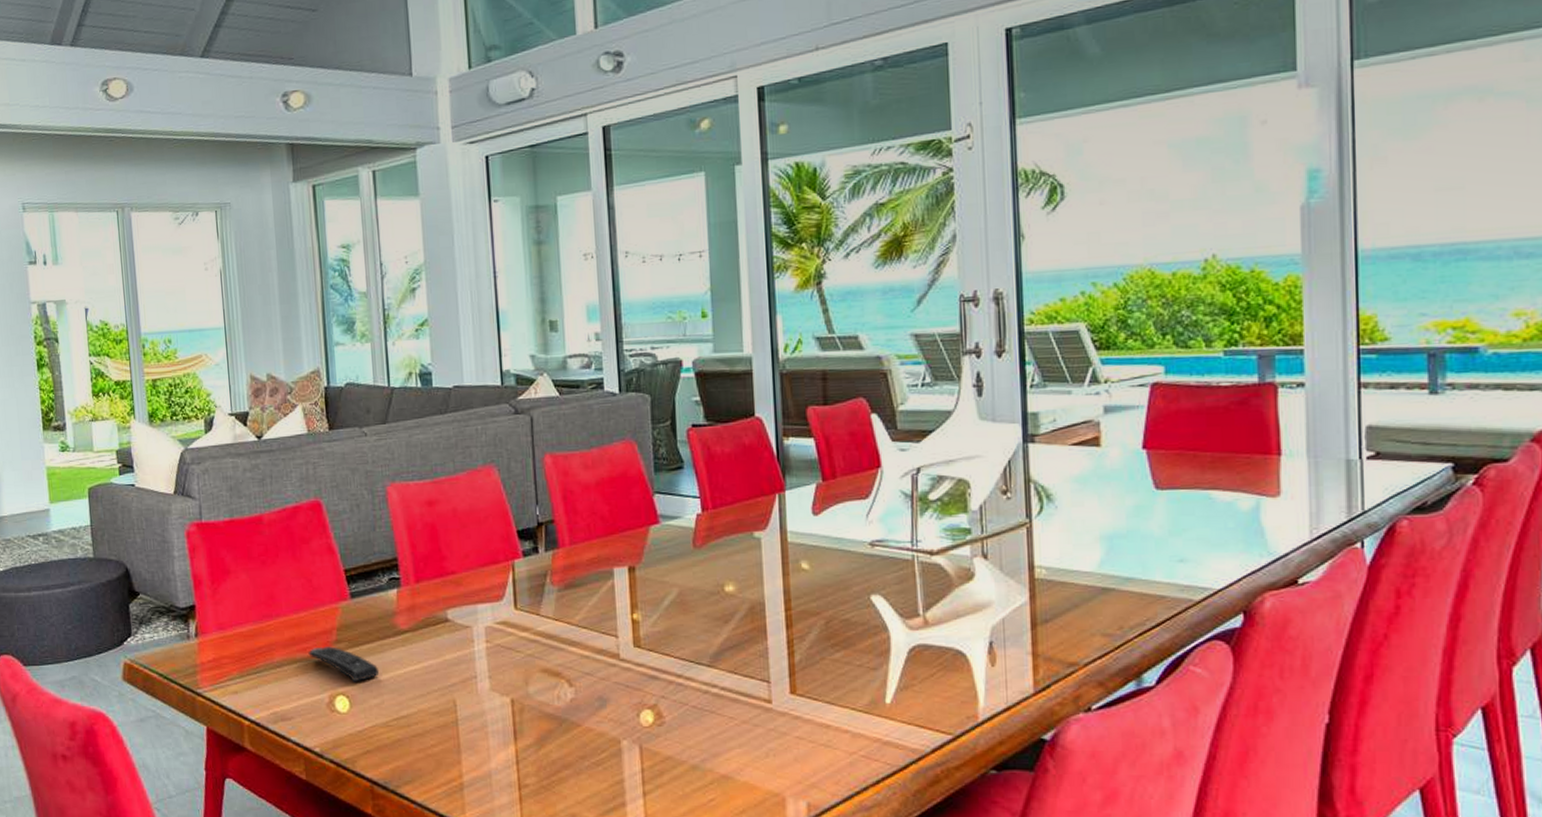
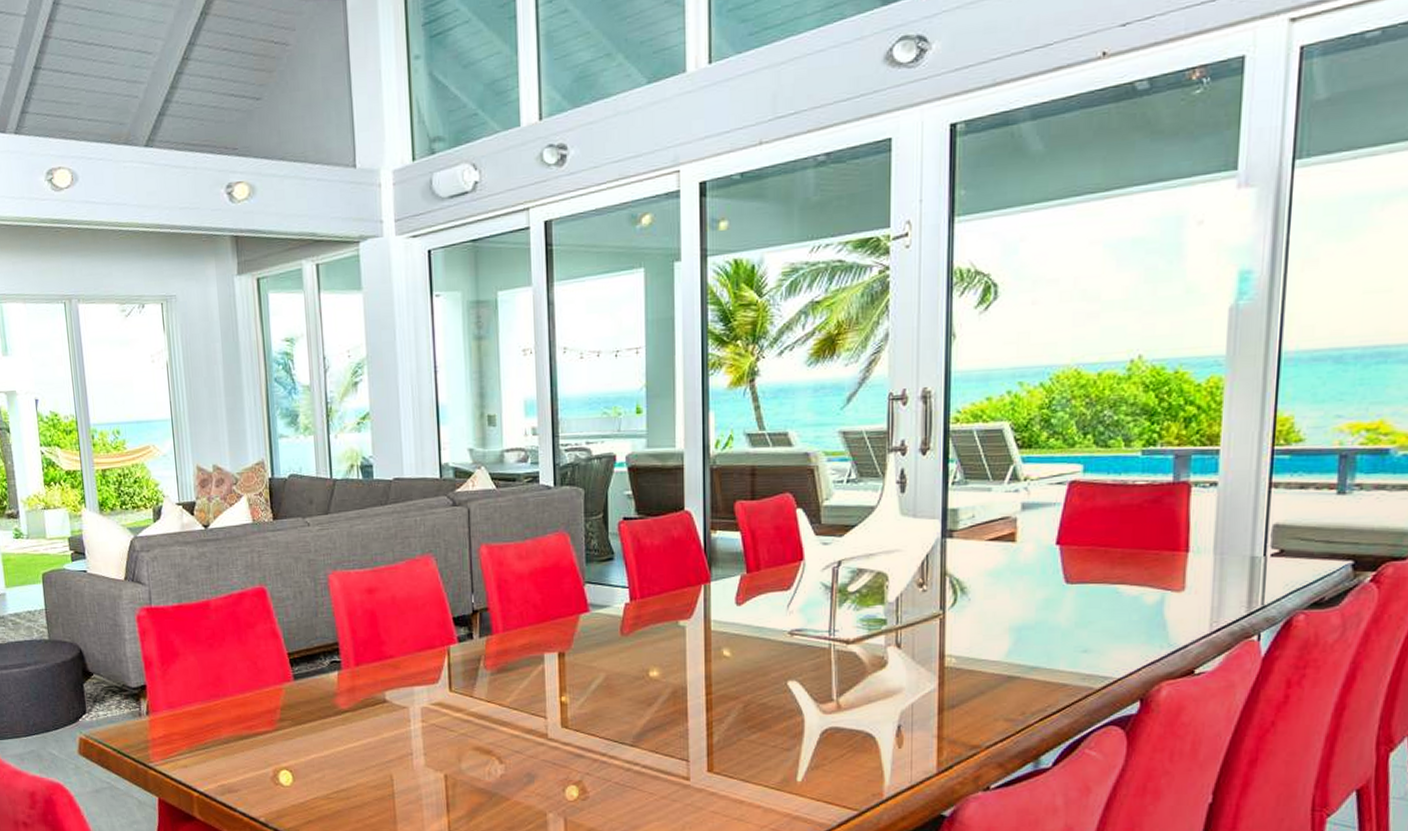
remote control: present [308,646,380,682] -> none [253,724,321,758]

